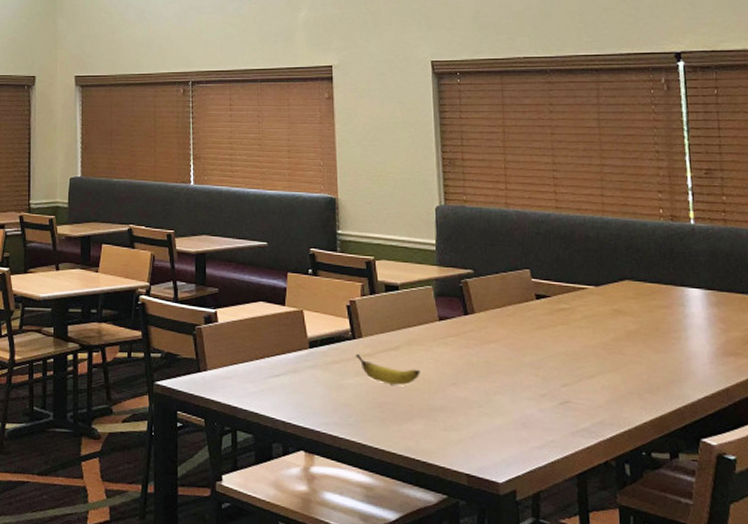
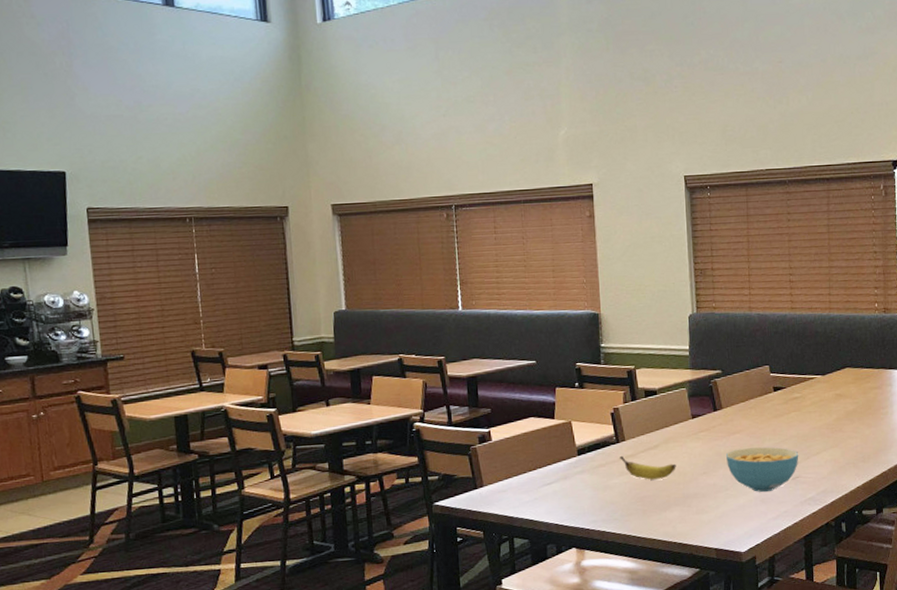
cereal bowl: none [479,361,569,415] -> present [726,447,799,492]

